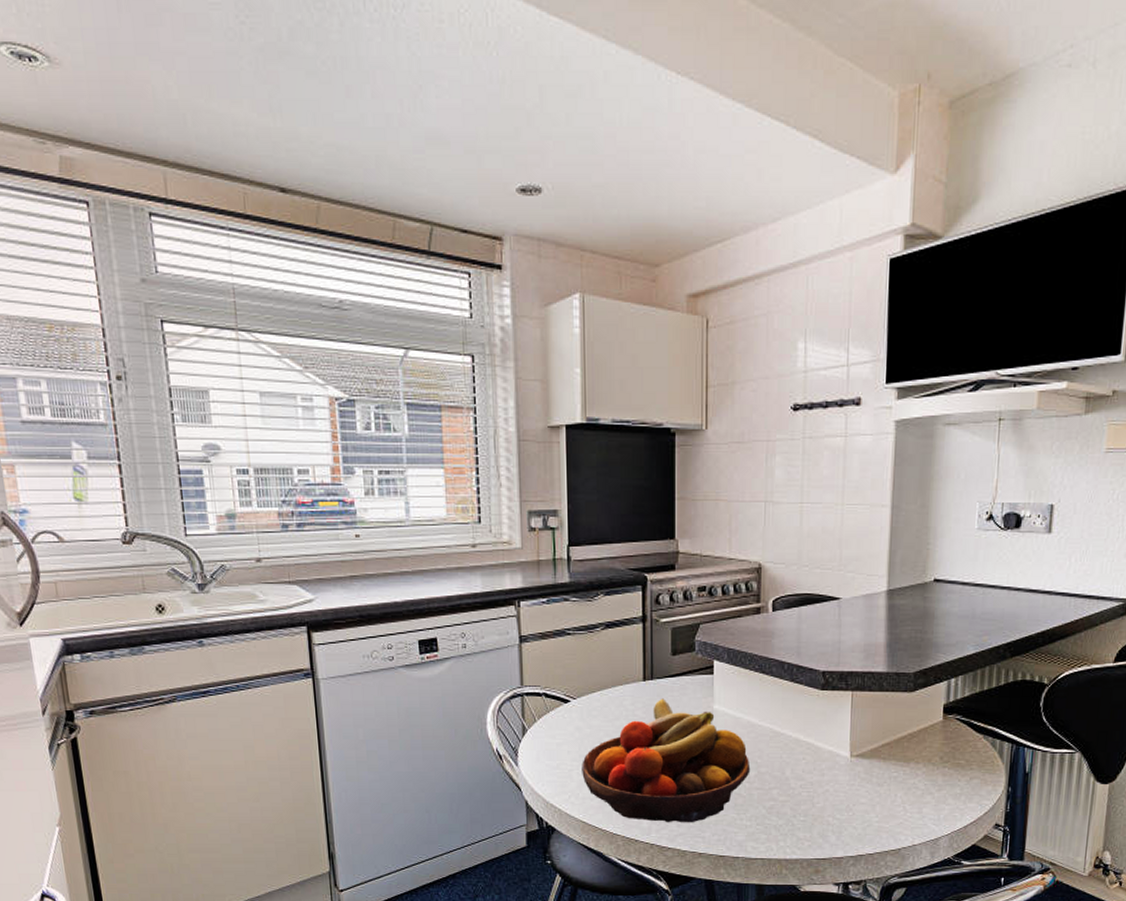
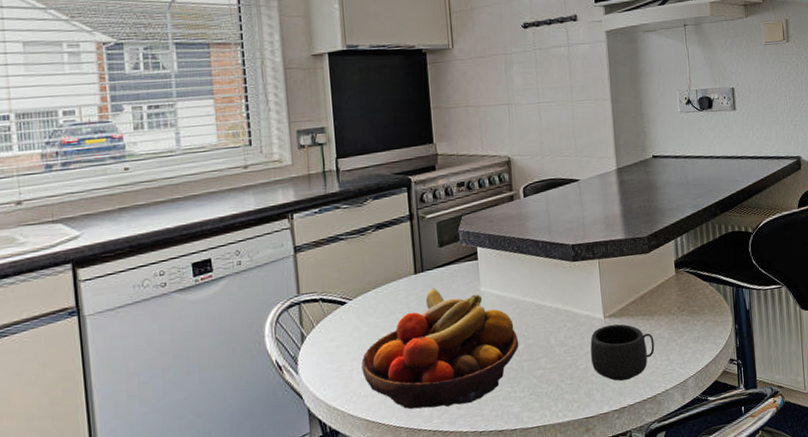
mug: none [829,765,906,828] -> present [590,324,655,381]

